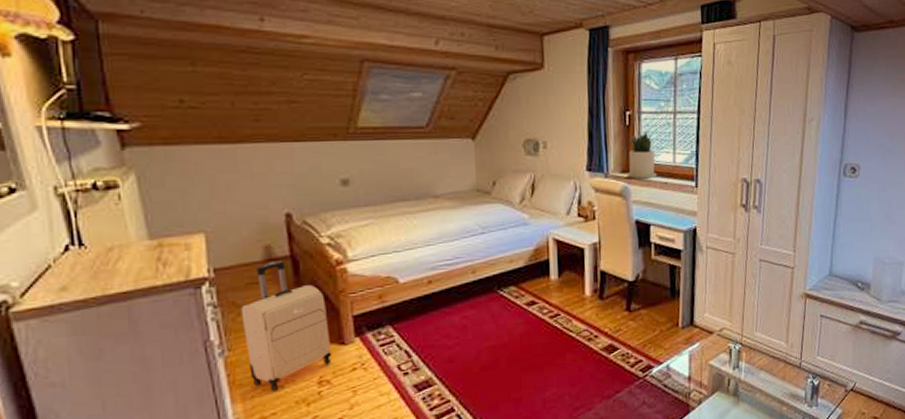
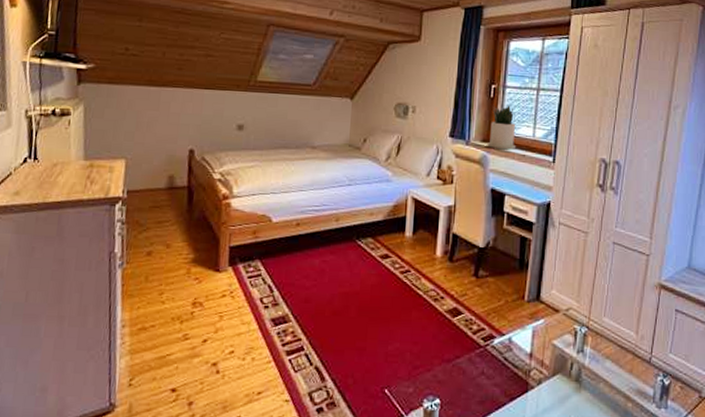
suitcase: present [241,261,332,393] -> none [140,190,209,307]

